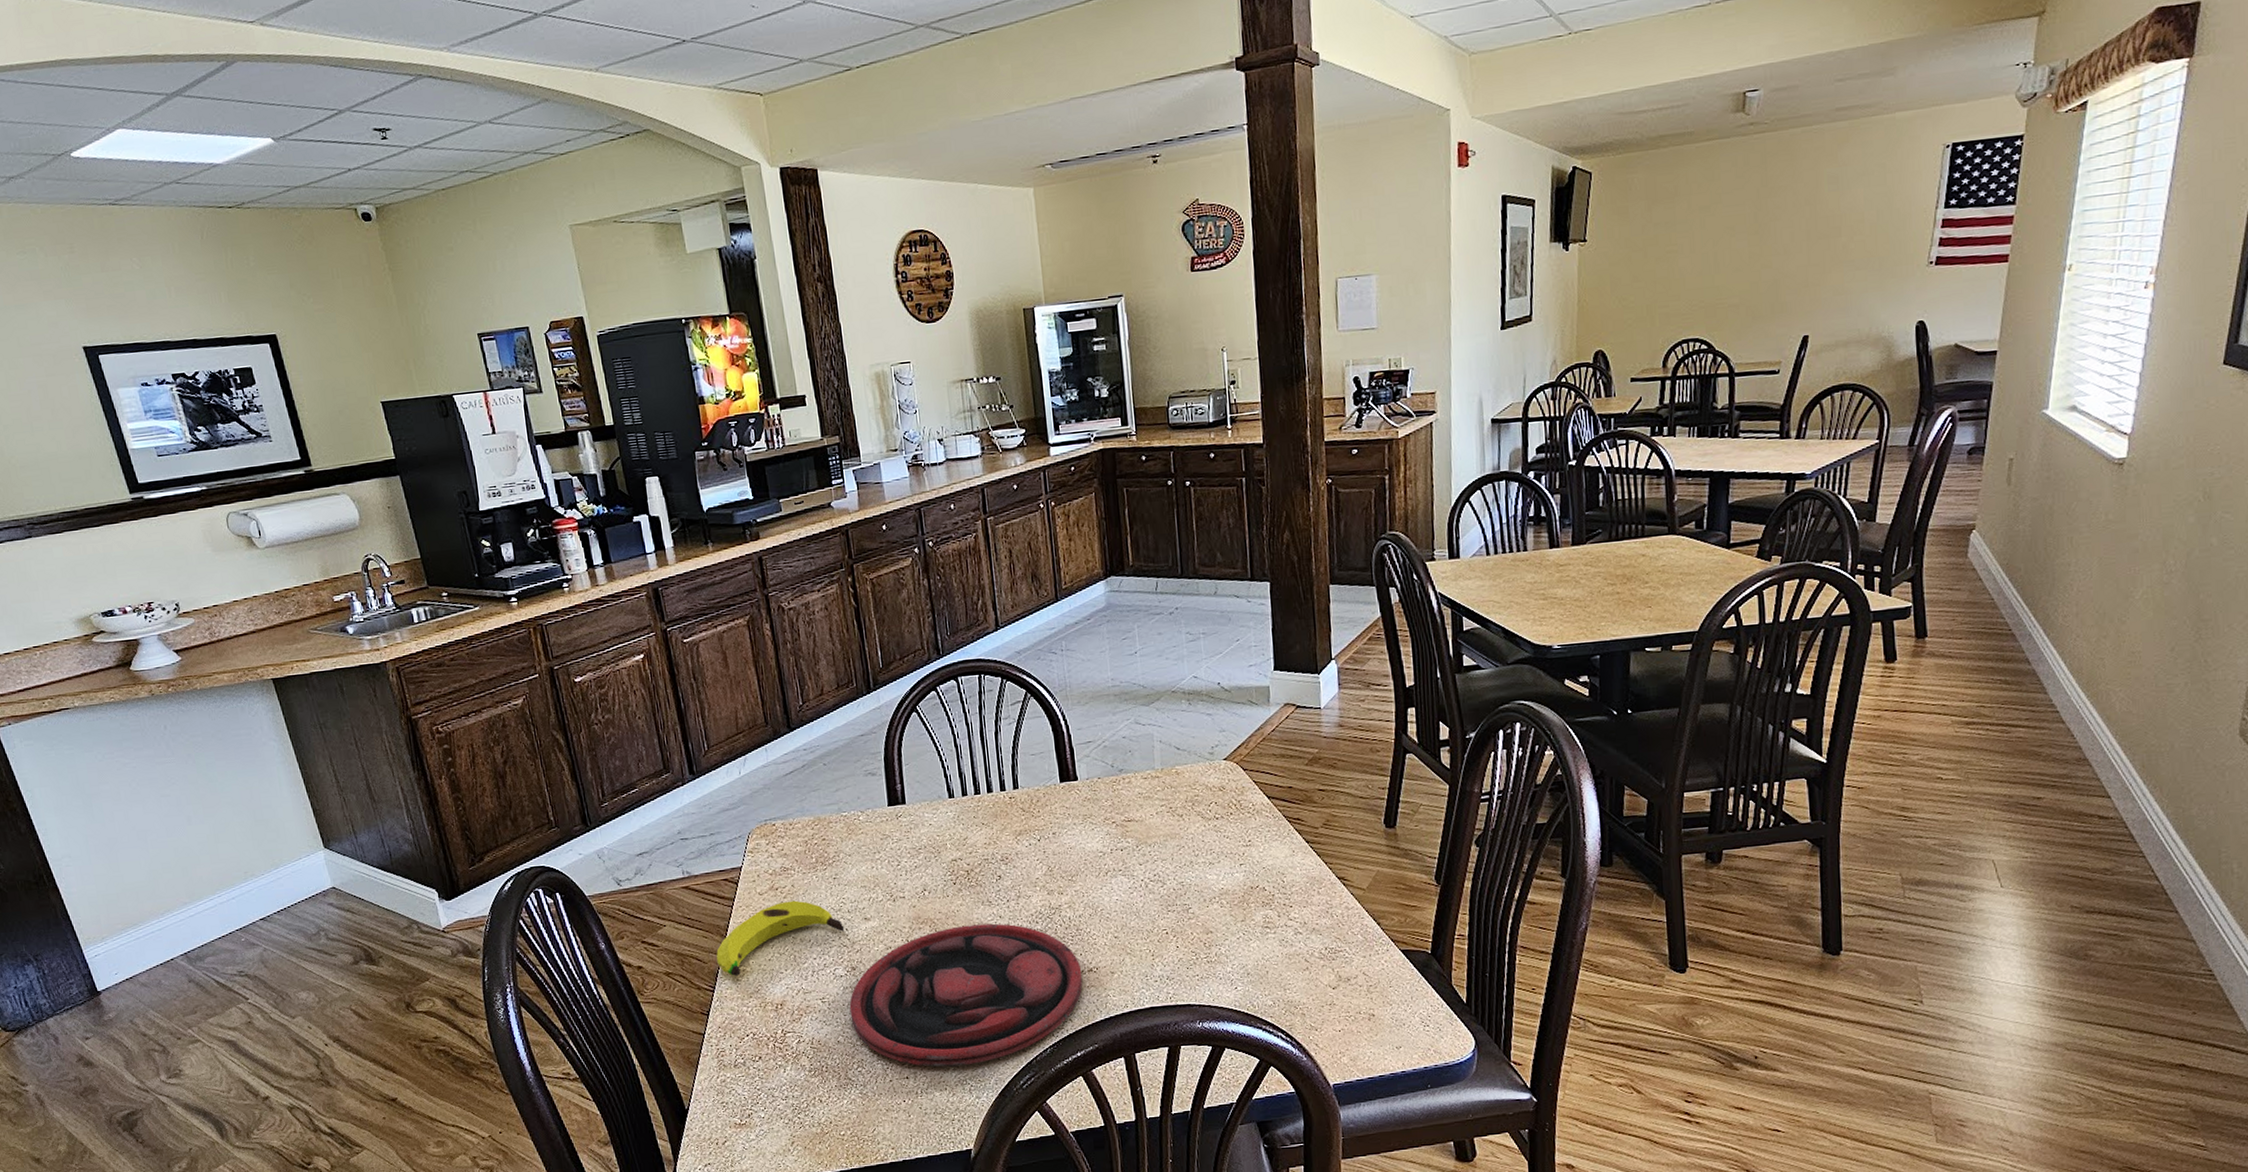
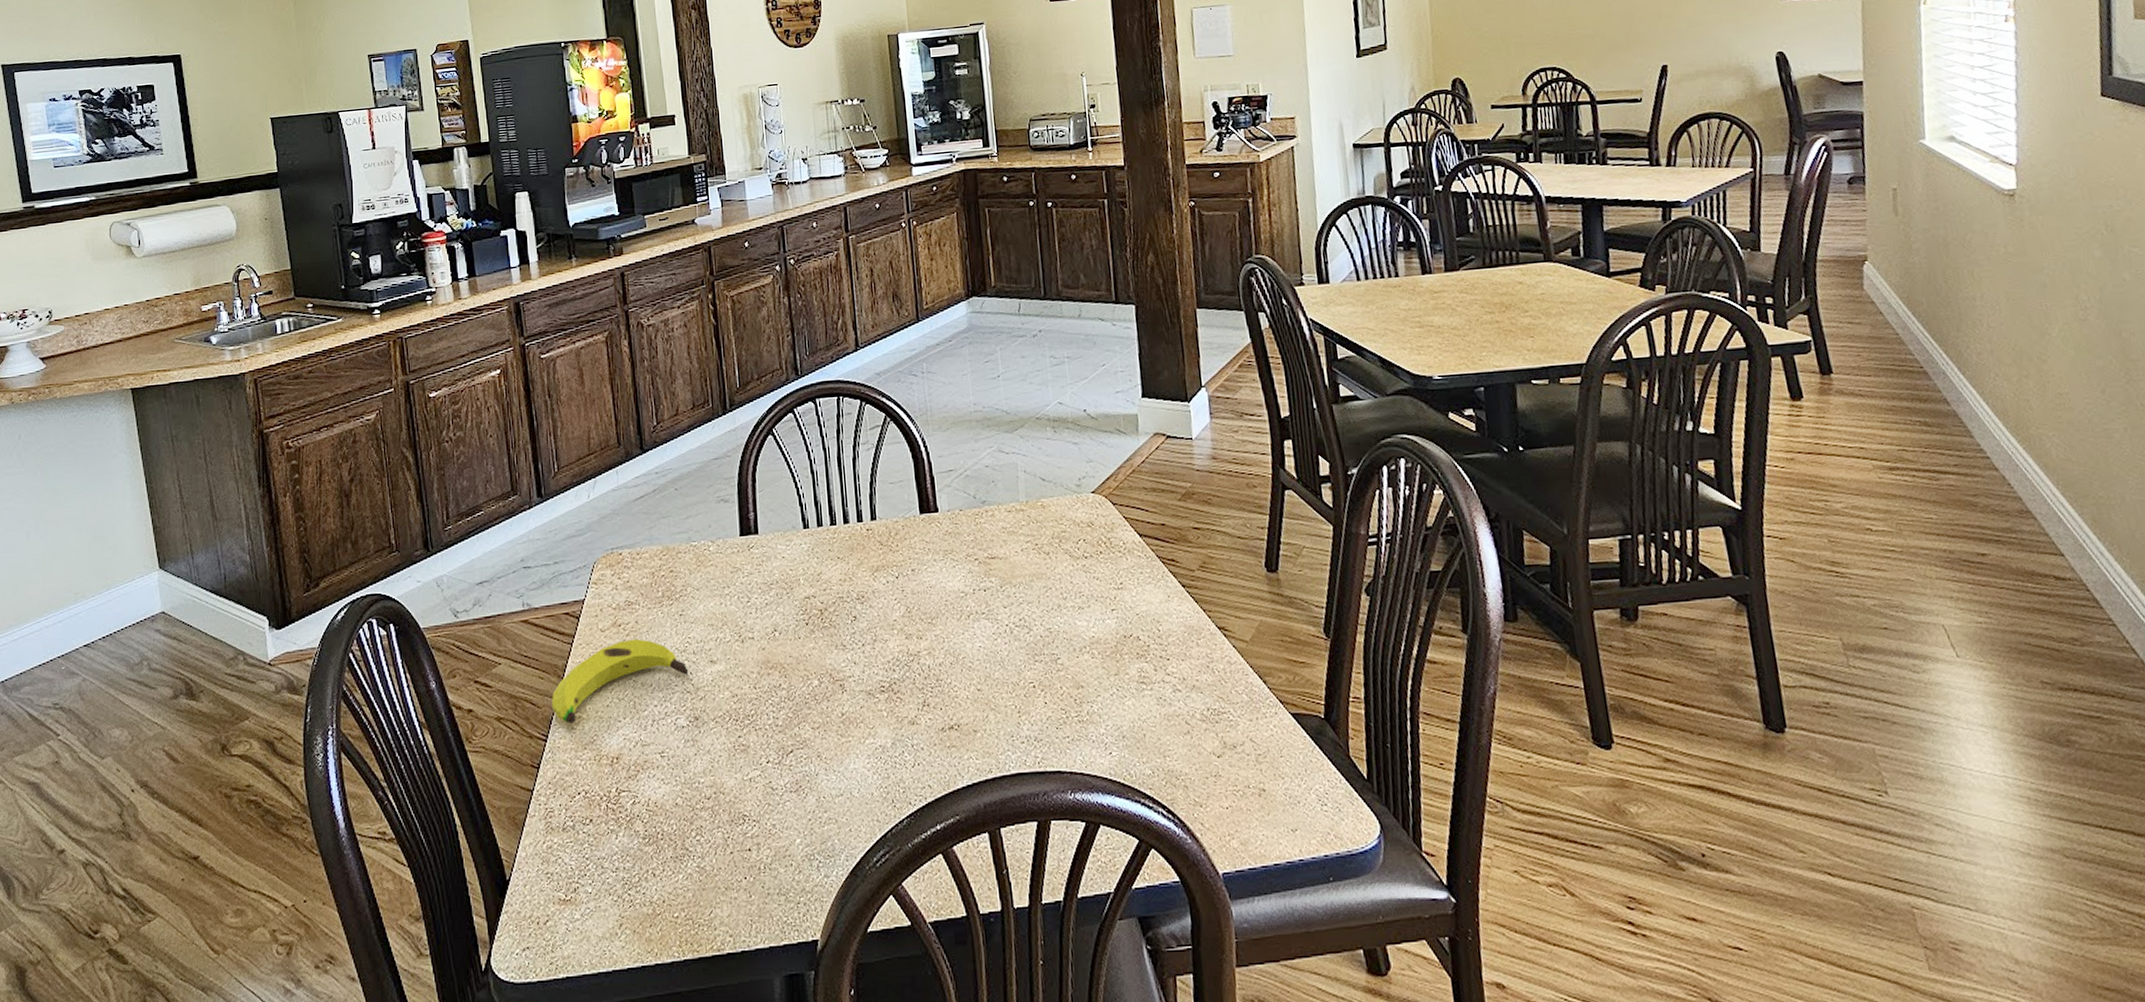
plate: present [849,923,1083,1067] -> none [690,670,943,838]

